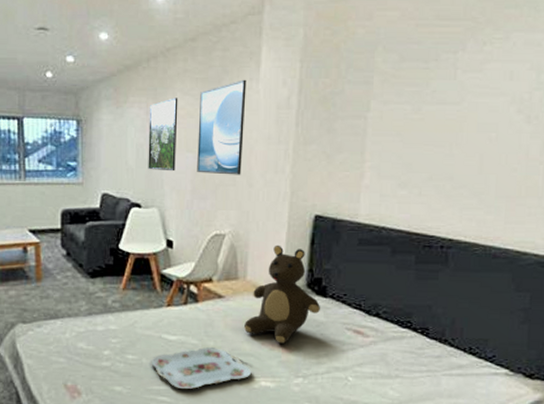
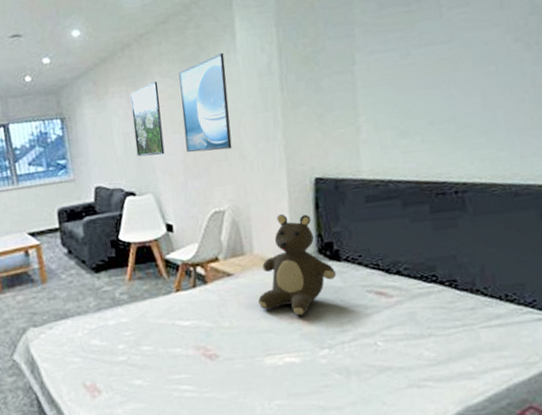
serving tray: present [151,347,252,390] -> none [167,328,274,376]

